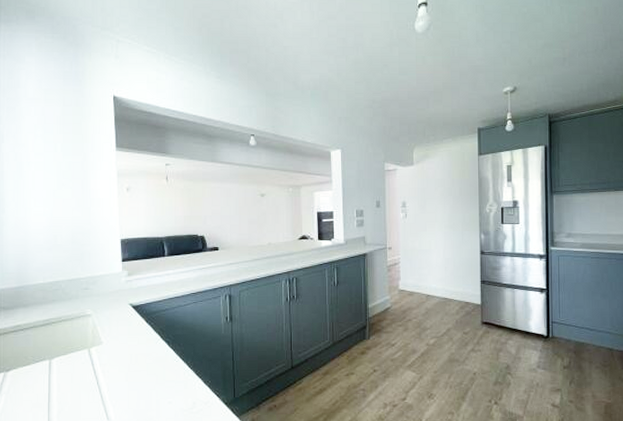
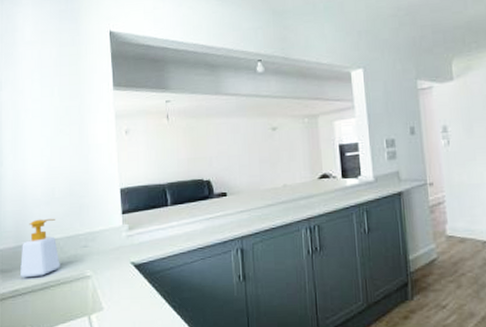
soap bottle: none [22,263,62,315] -> present [20,218,60,278]

